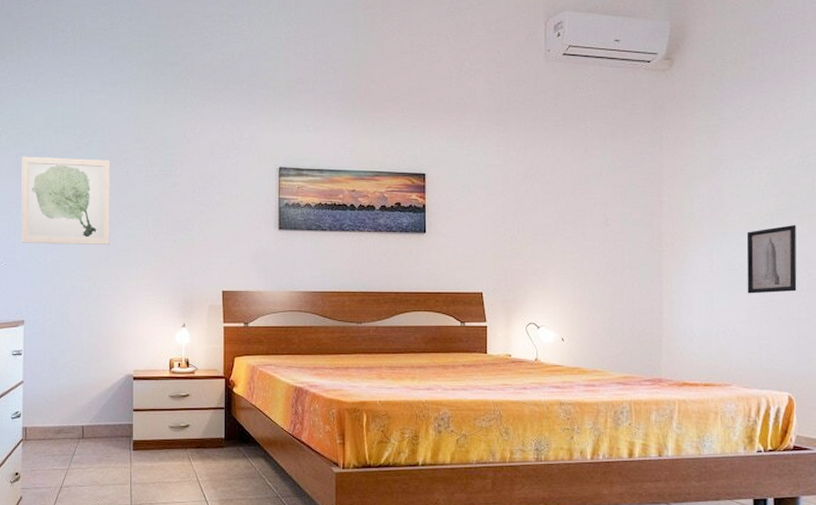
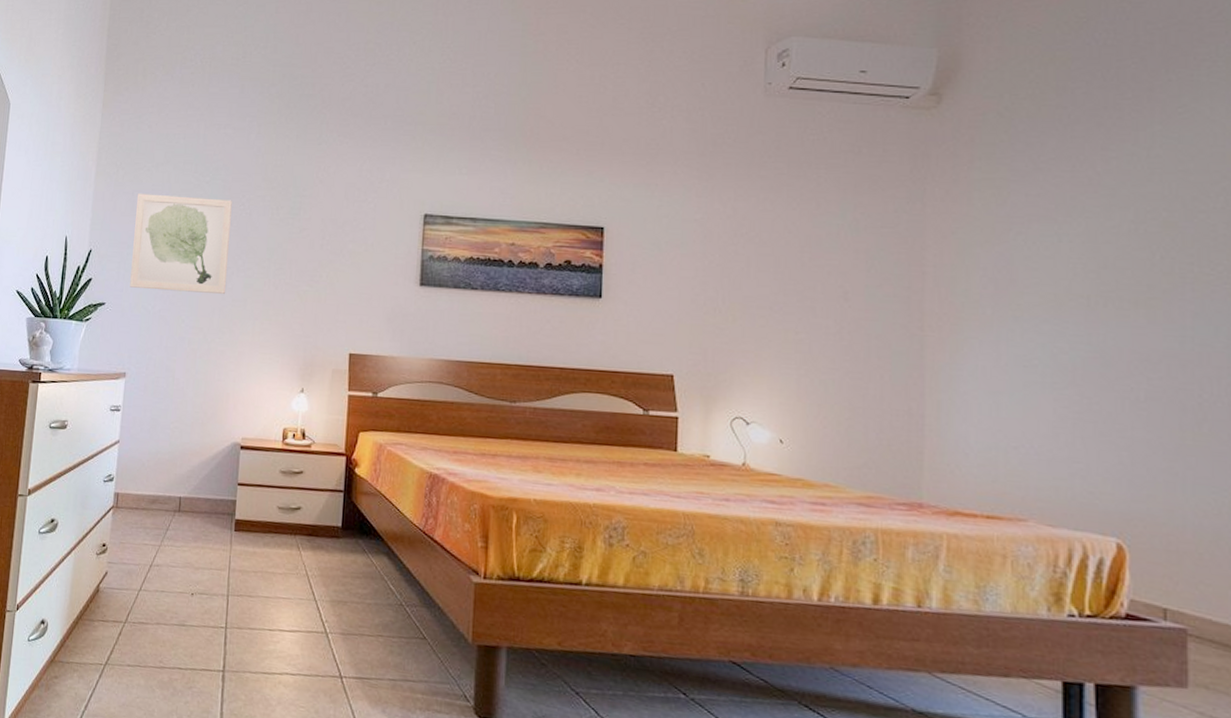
wall art: present [746,225,797,294] -> none [1050,311,1129,401]

